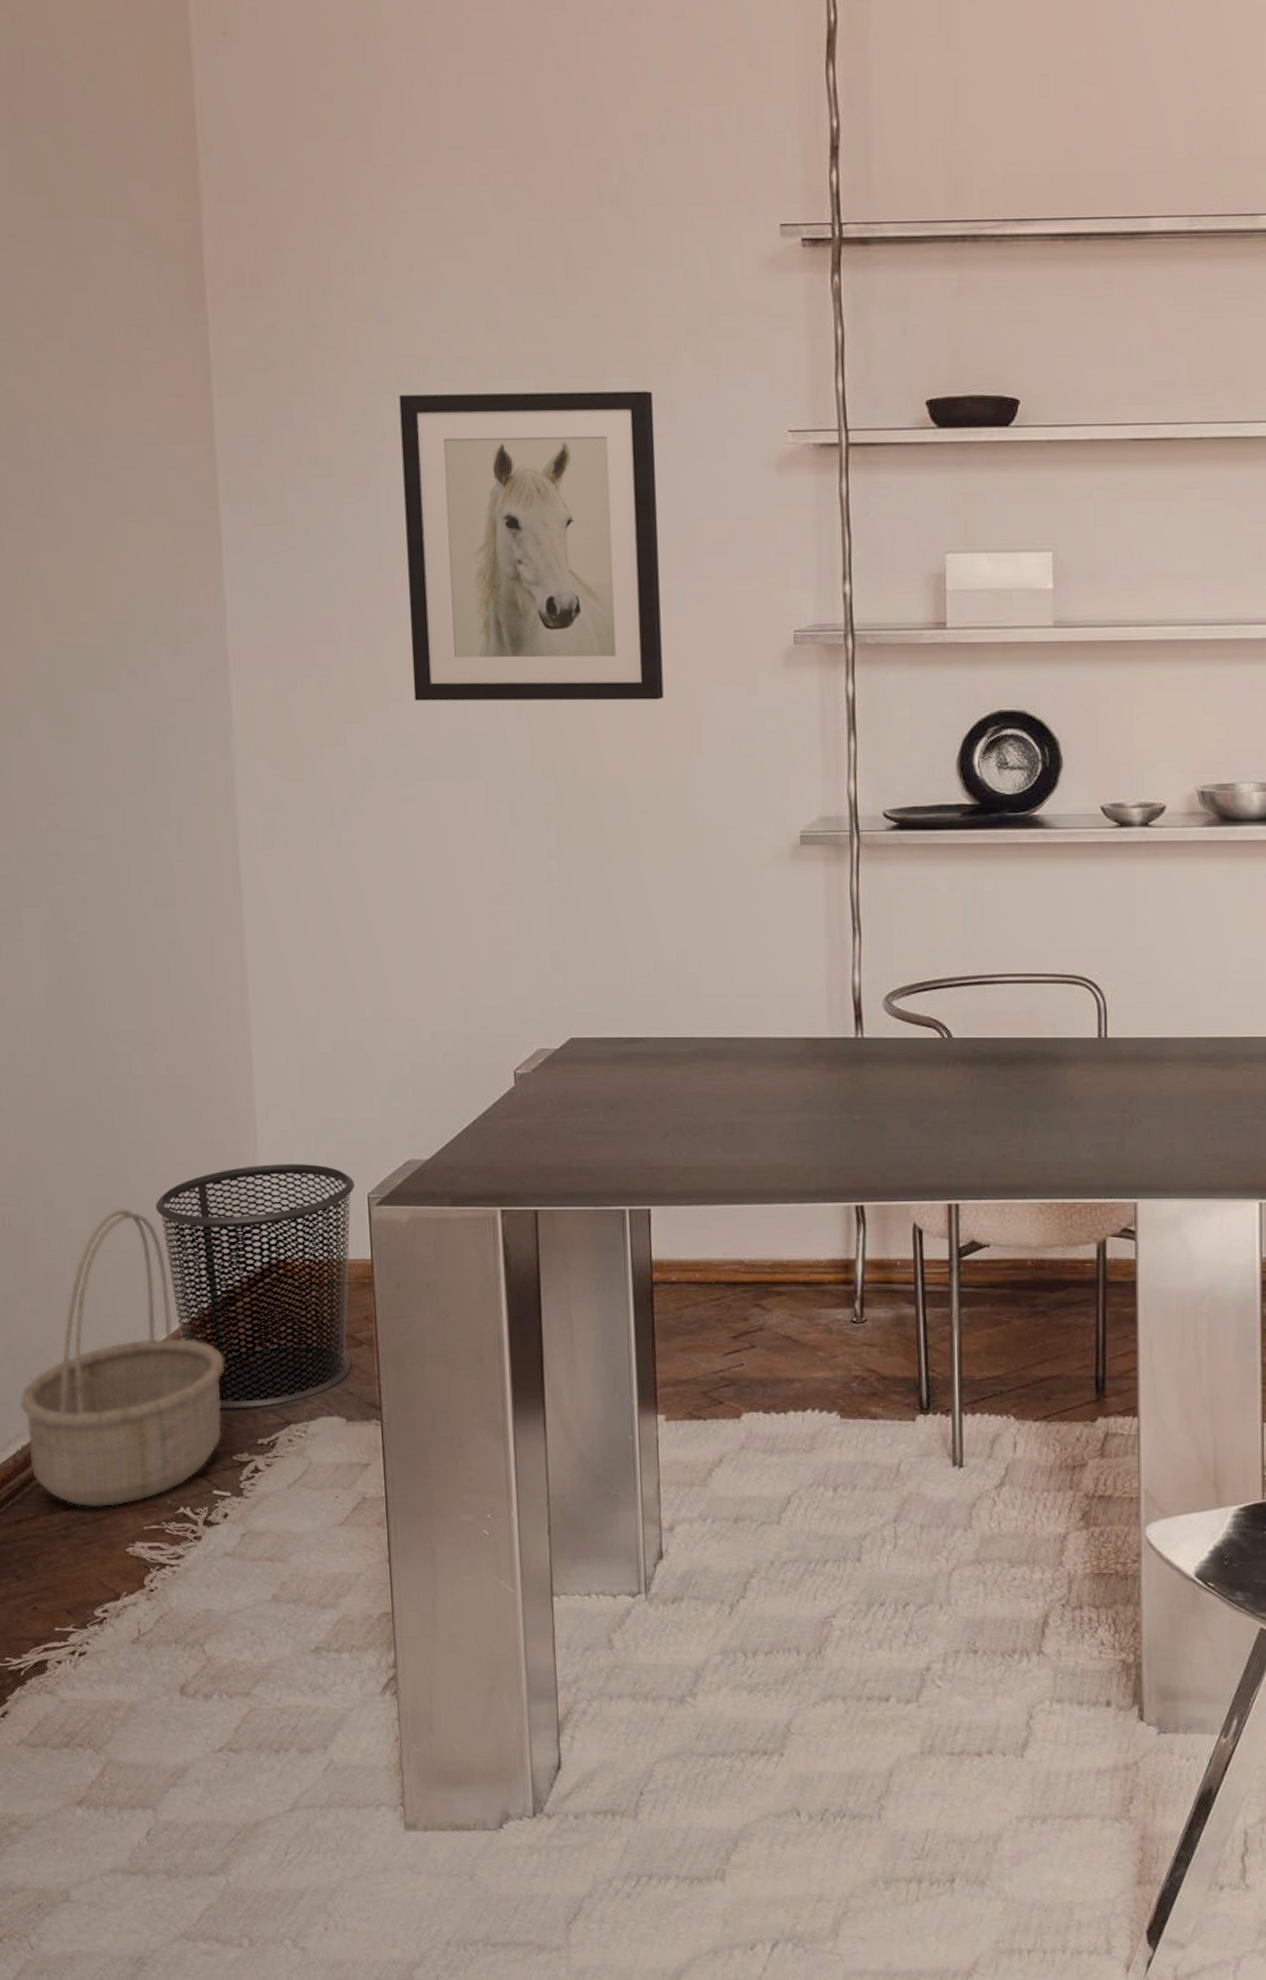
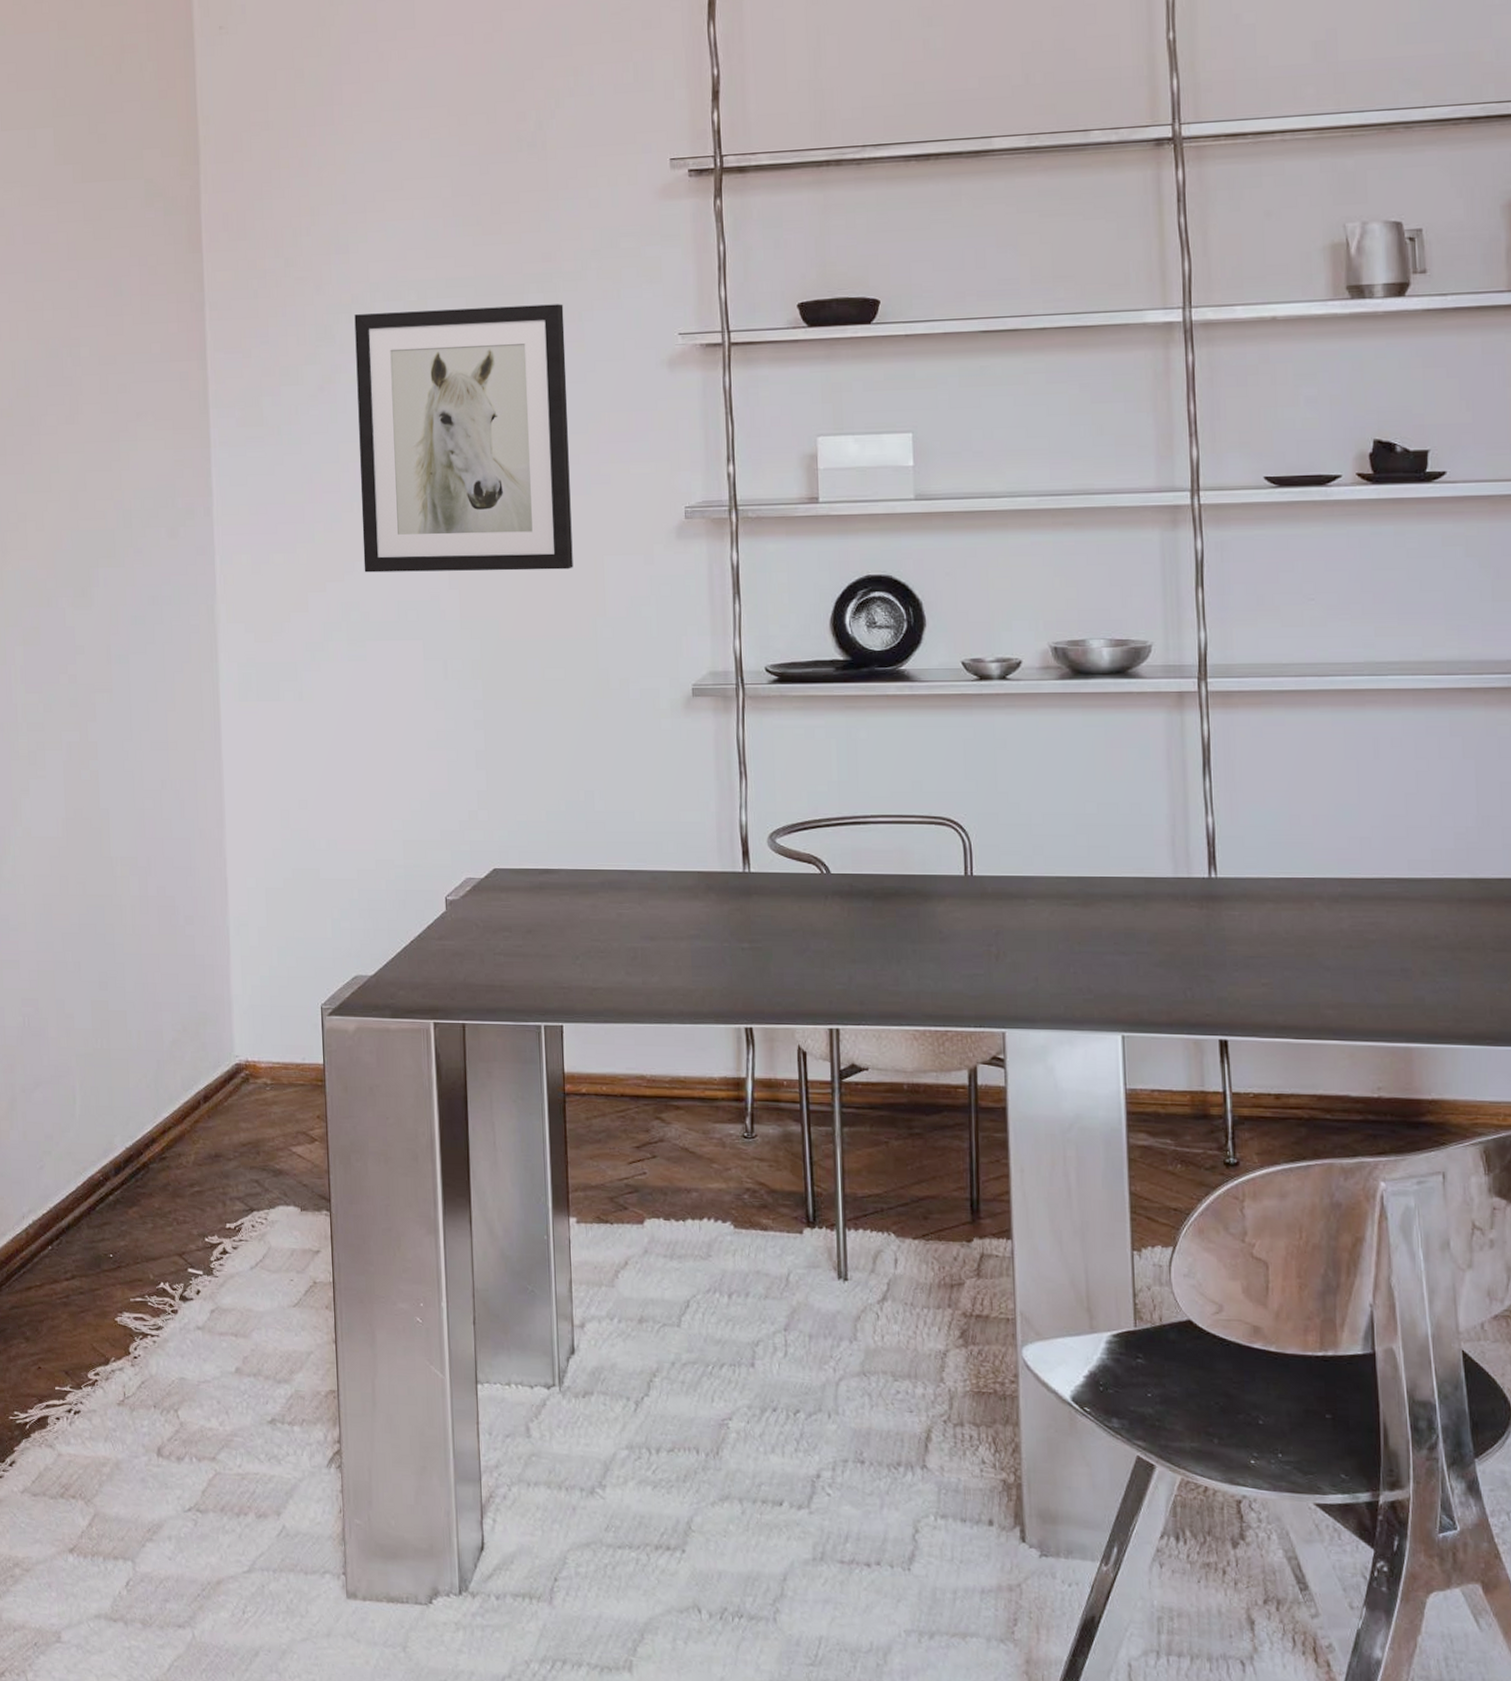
basket: present [19,1209,224,1508] -> none [32,1013,199,1280]
trash can: present [156,1164,355,1410] -> none [146,976,310,1197]

